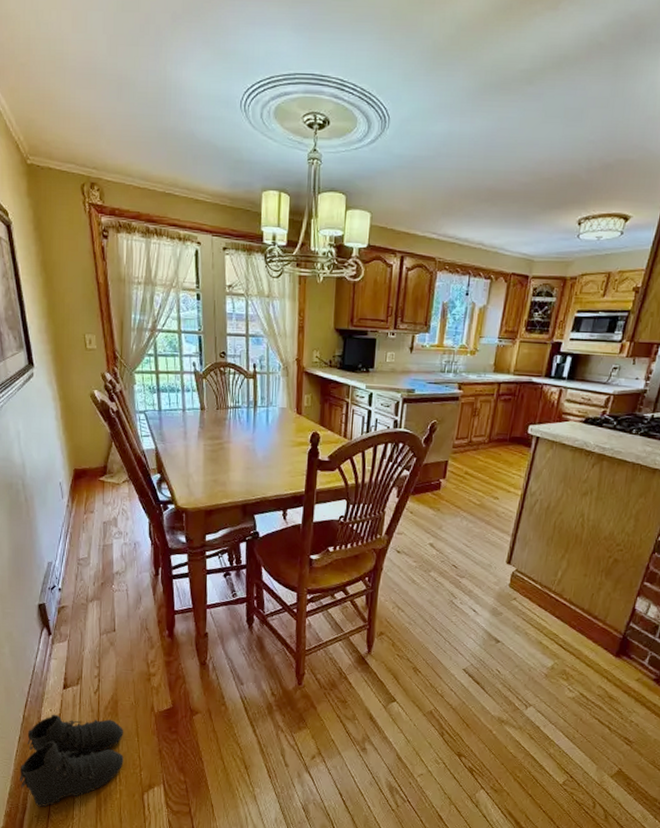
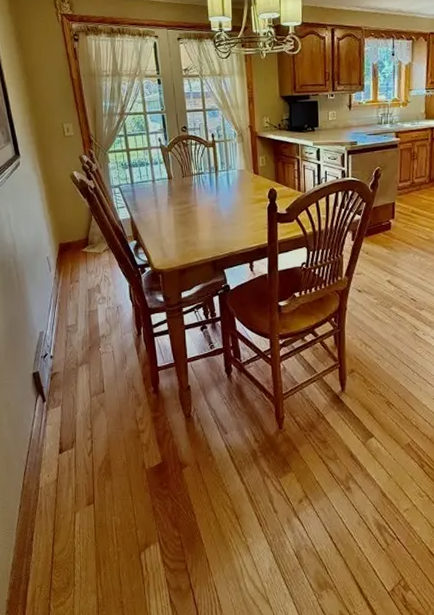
boots: present [20,714,124,807] -> none [22,479,120,576]

